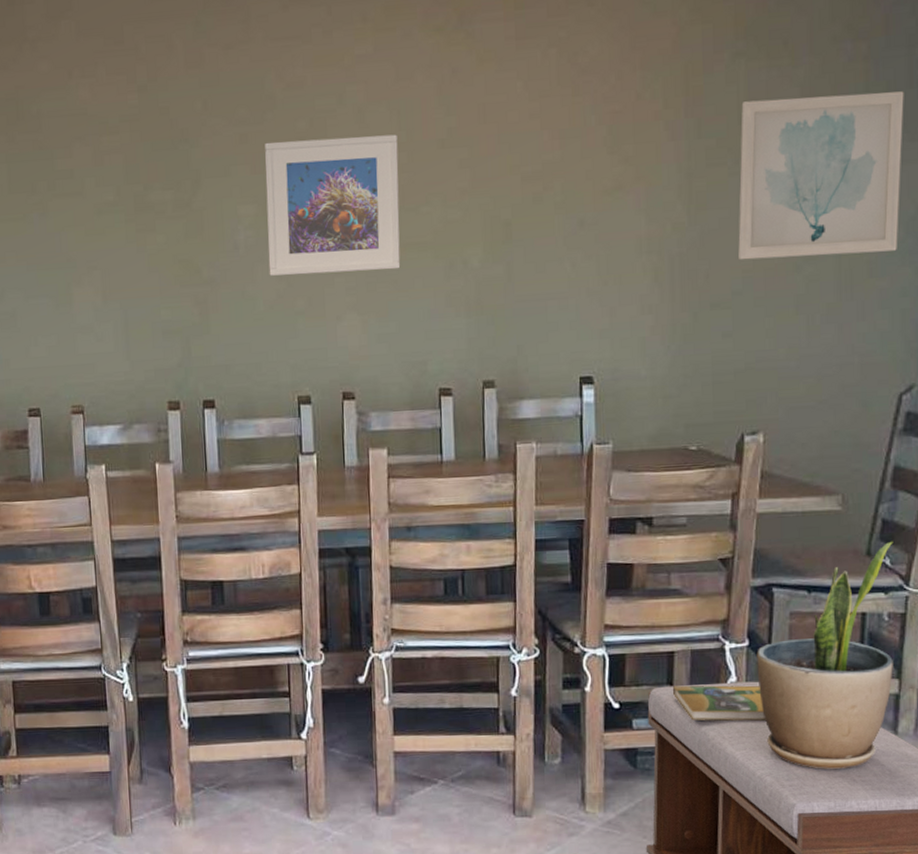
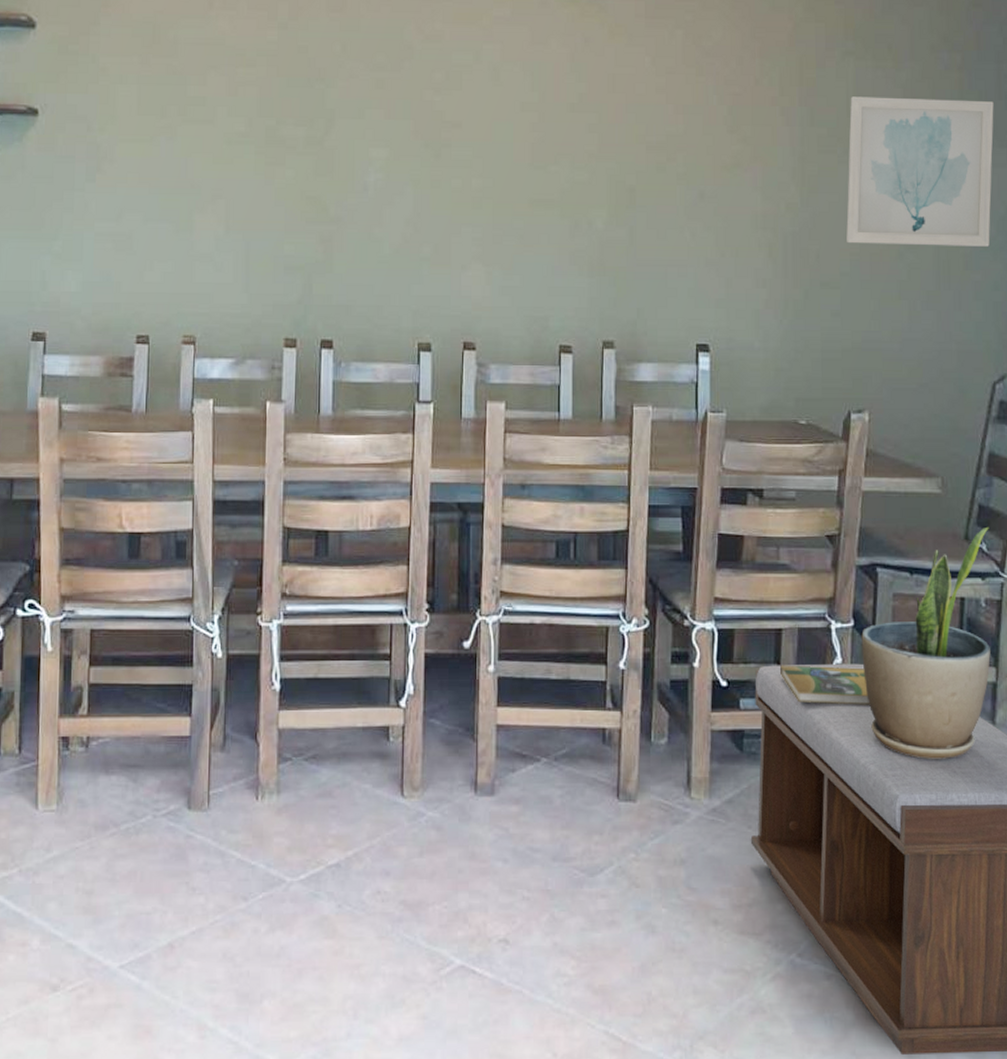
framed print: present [264,134,401,276] -> none [397,90,530,224]

